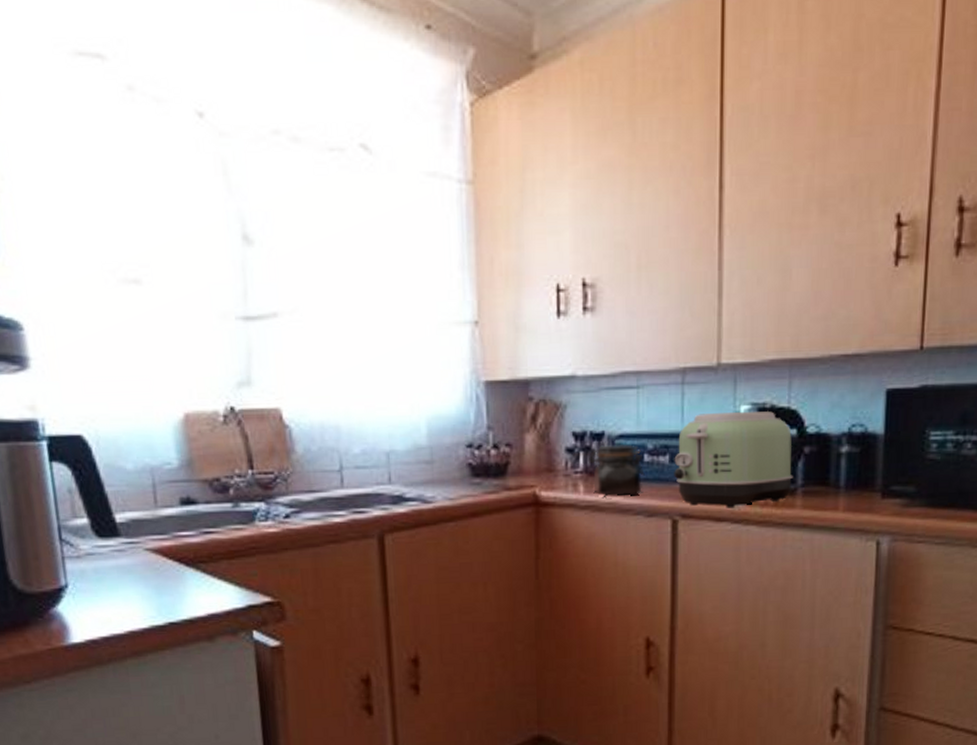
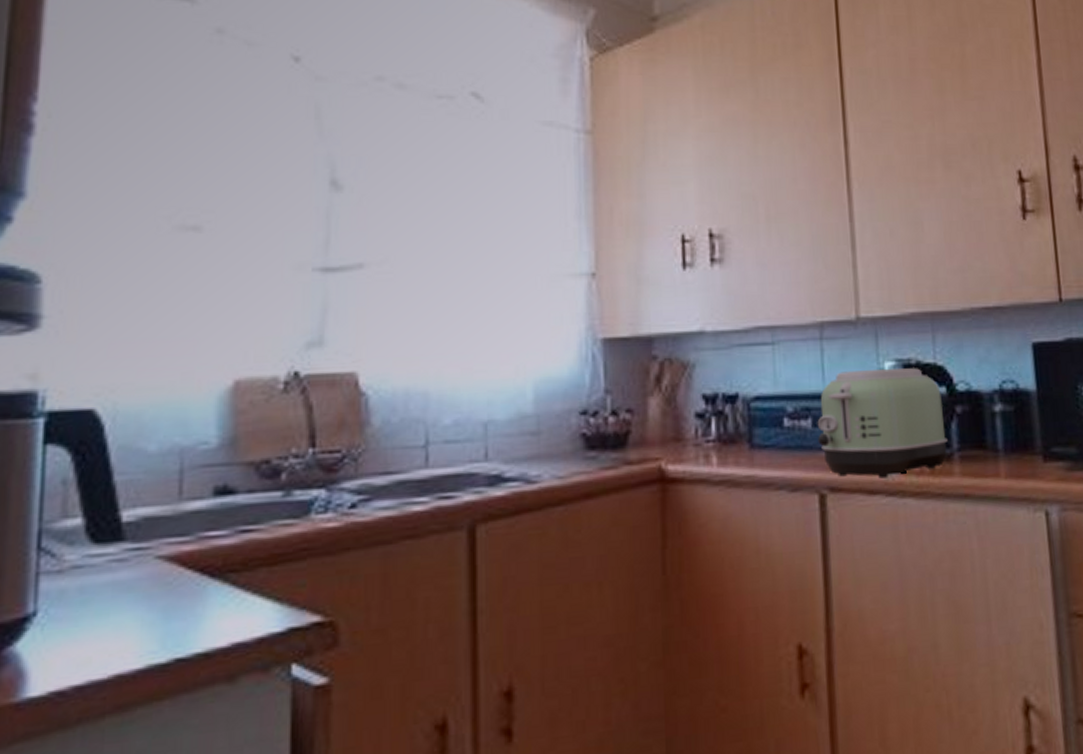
jar: present [588,444,645,497] -> none [720,407,786,470]

